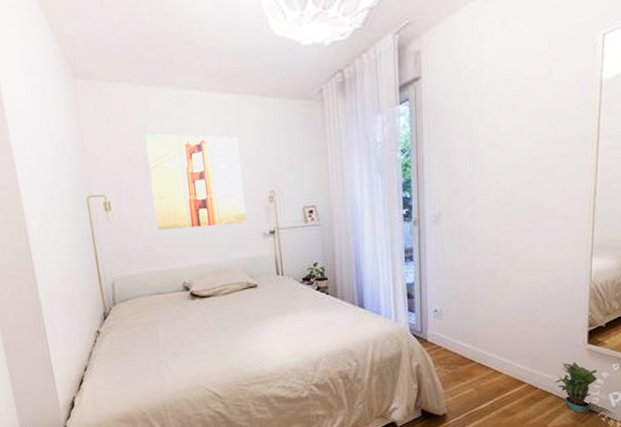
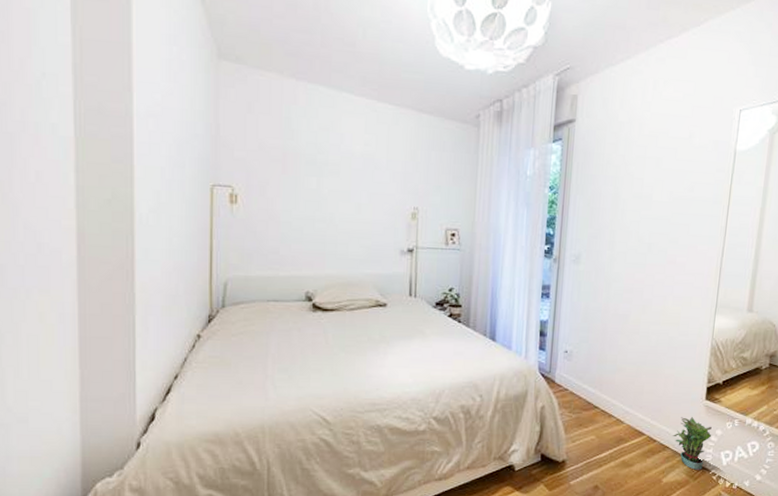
wall art: present [145,133,246,231] -> none [286,129,388,238]

